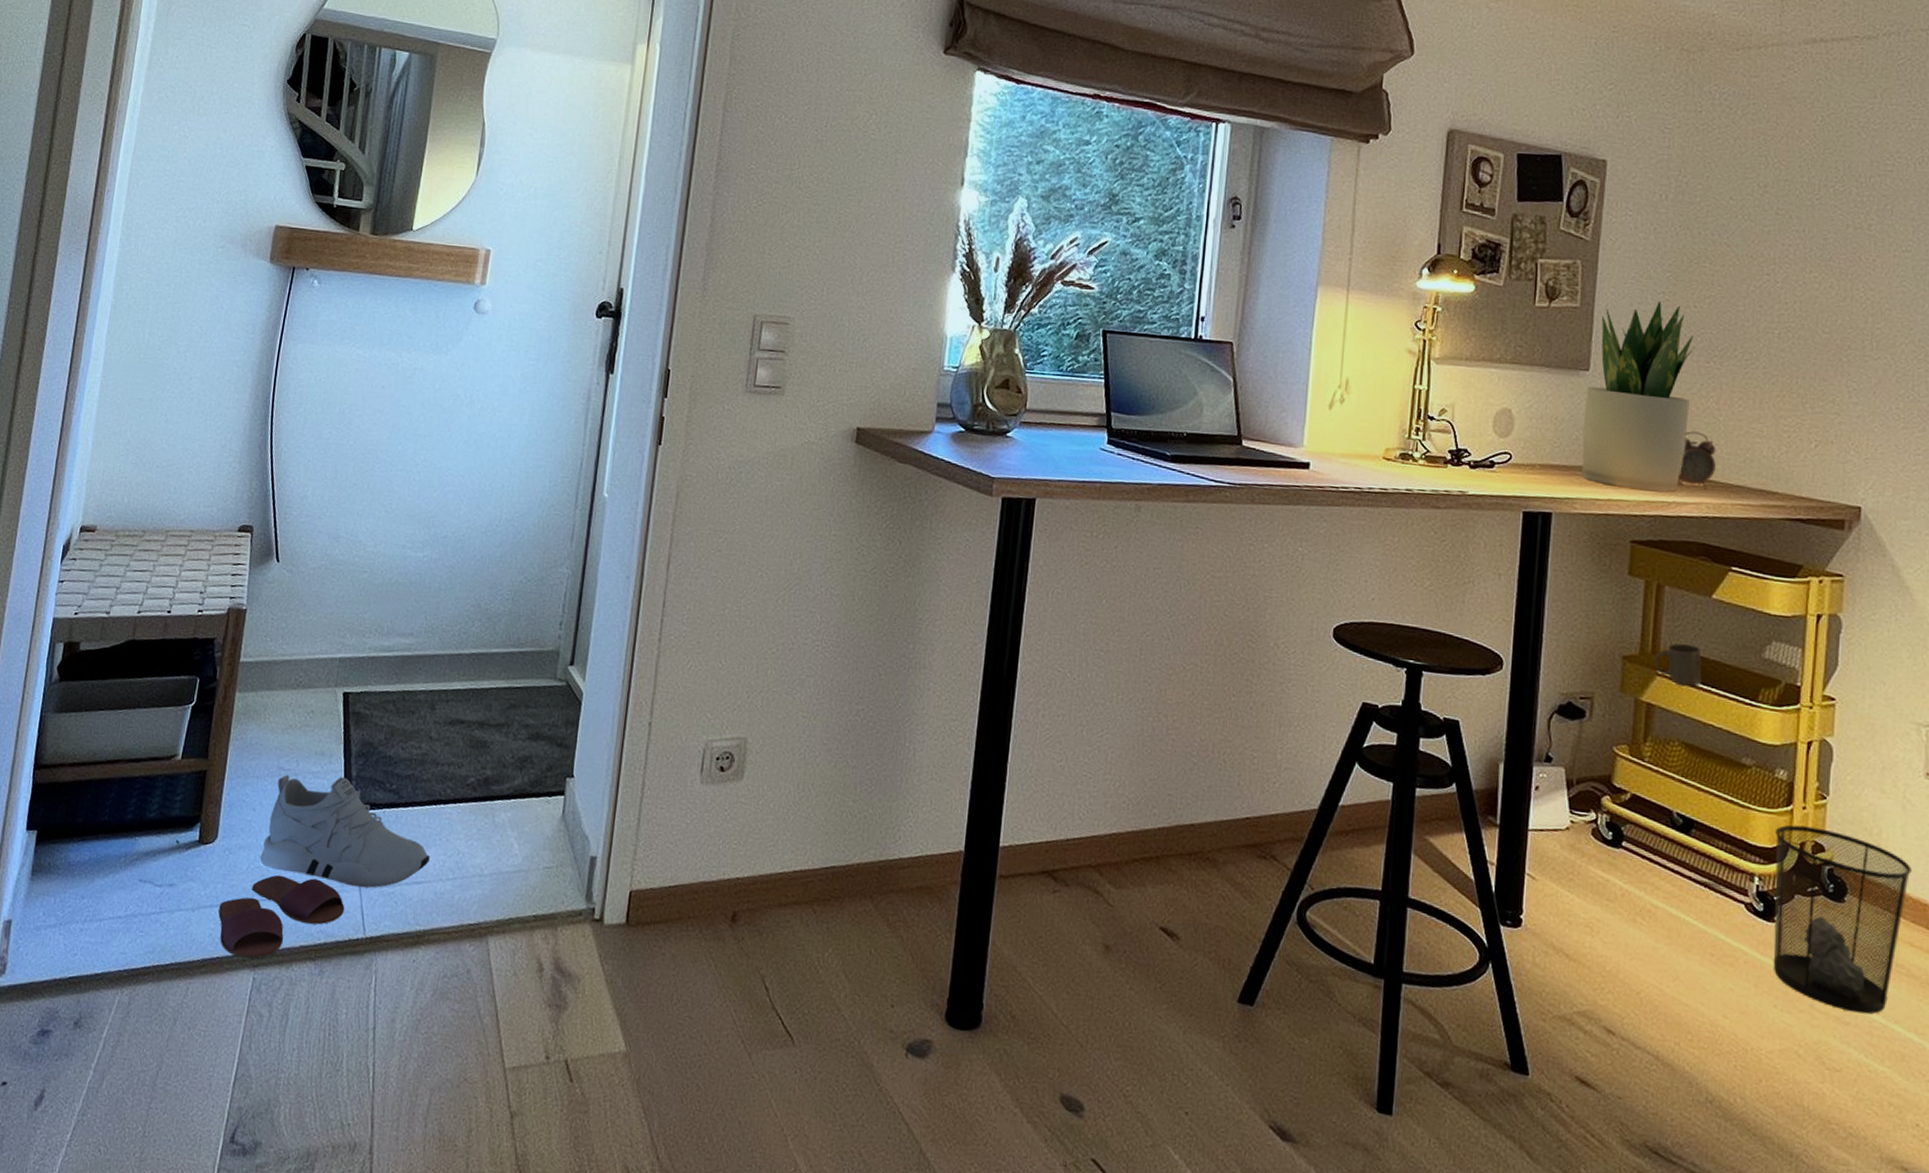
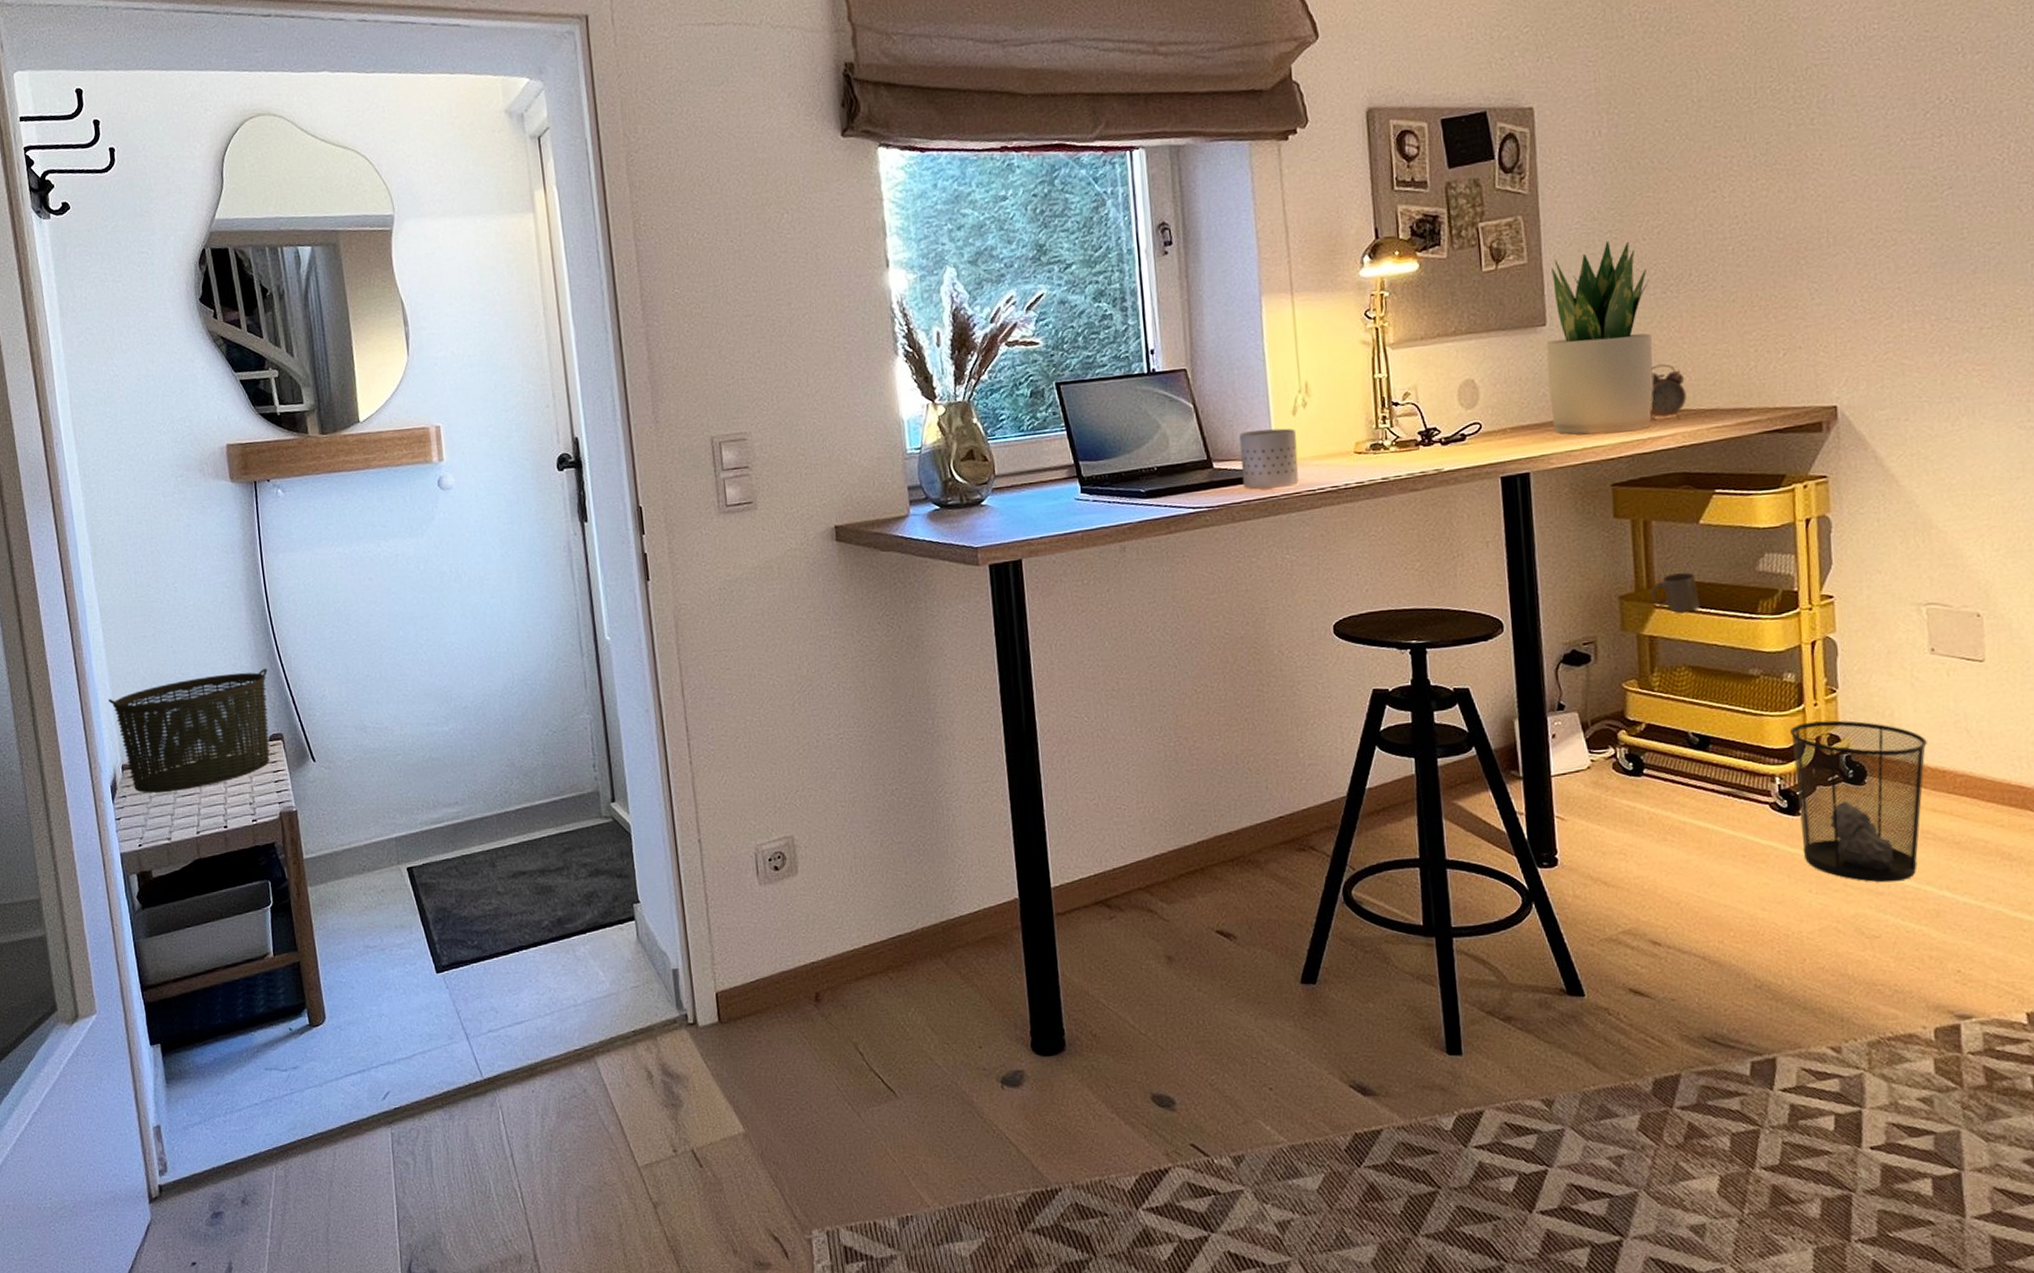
basket: none [86,451,256,565] -> present [108,668,271,793]
slippers: present [218,874,345,959] -> none [344,1037,459,1118]
shoe: present [259,775,430,888] -> none [367,943,525,1038]
mug: none [1268,416,1329,480] -> present [1239,428,1299,490]

